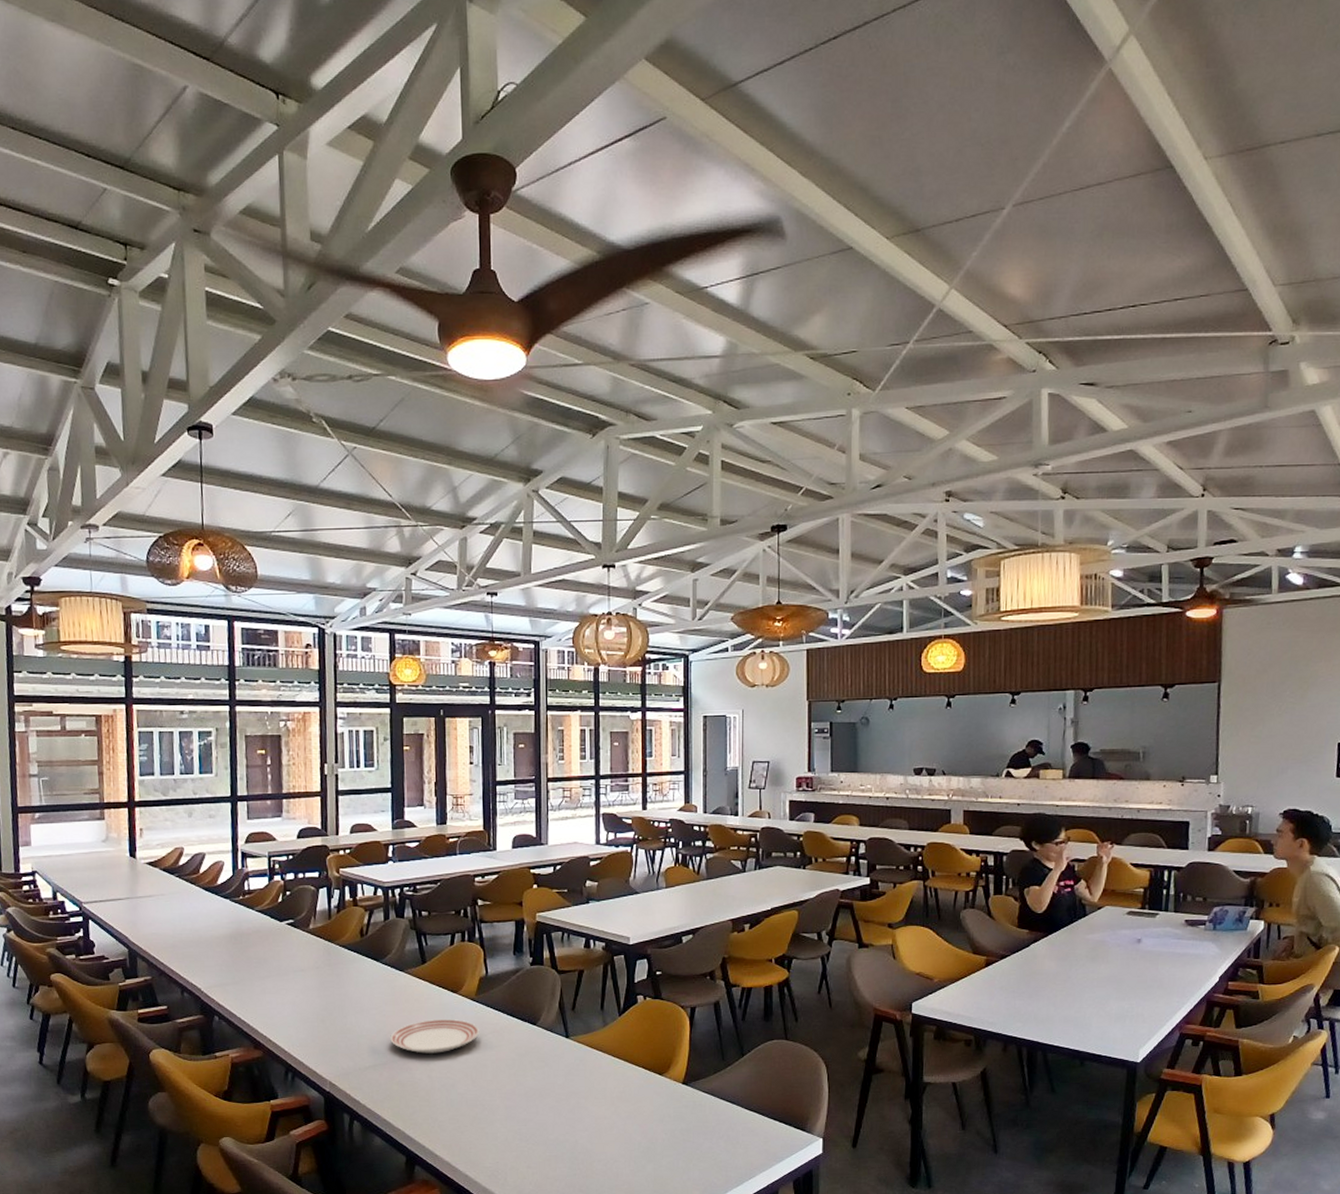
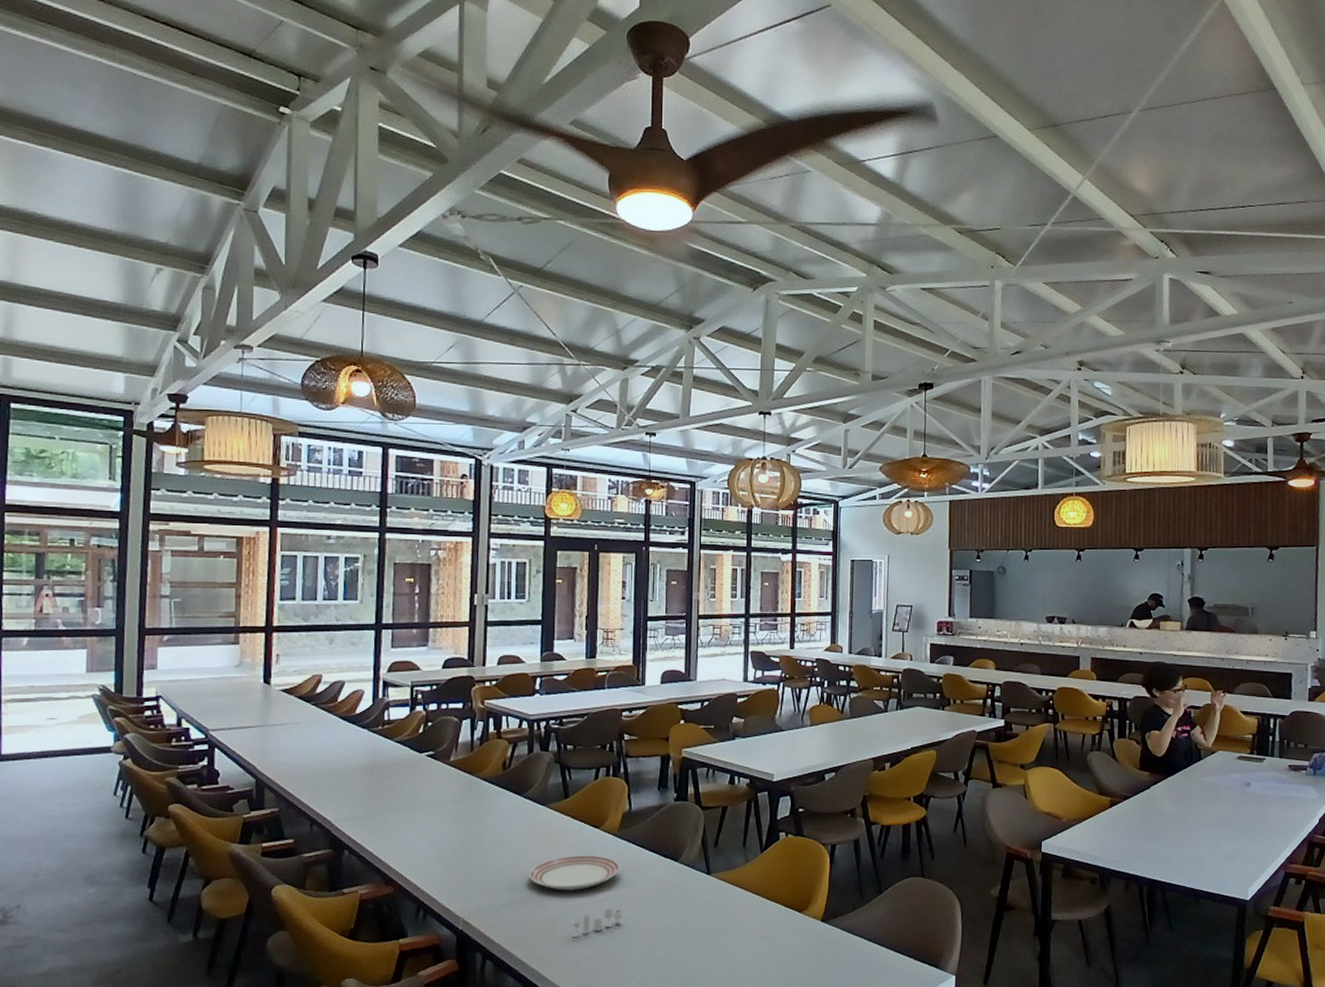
drinking glass: none [434,1072,484,1100] -> present [572,909,623,938]

